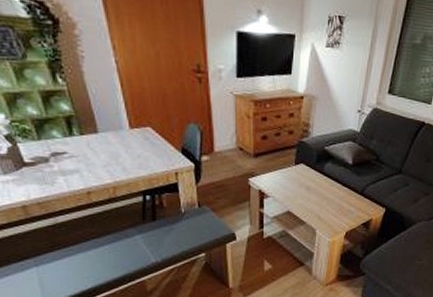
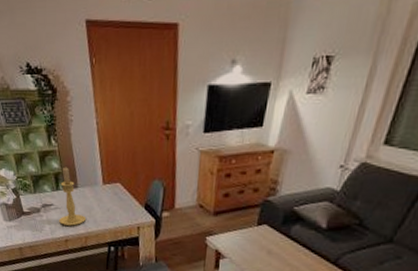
candle holder: none [74,109,113,176] -> present [59,167,87,226]

